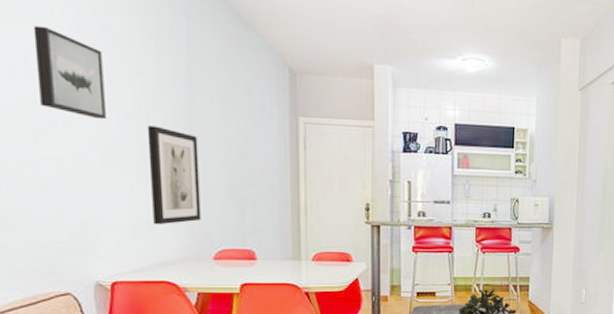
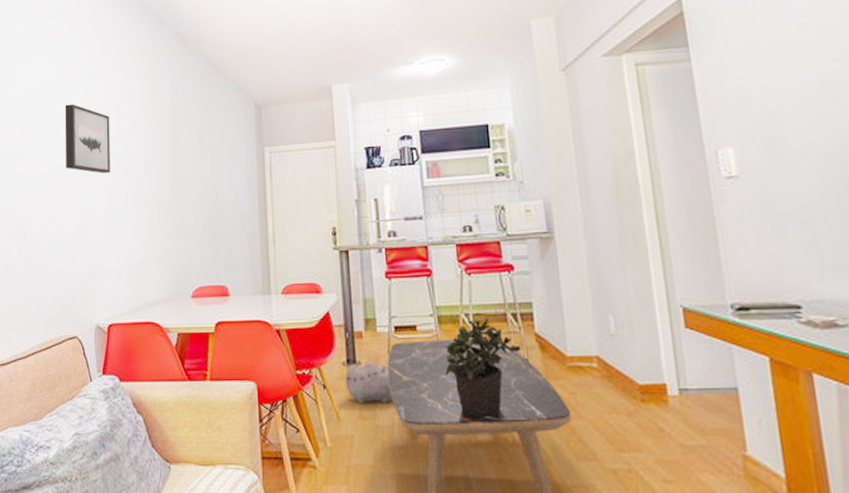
wall art: present [147,125,201,225] -> none [140,173,181,266]

